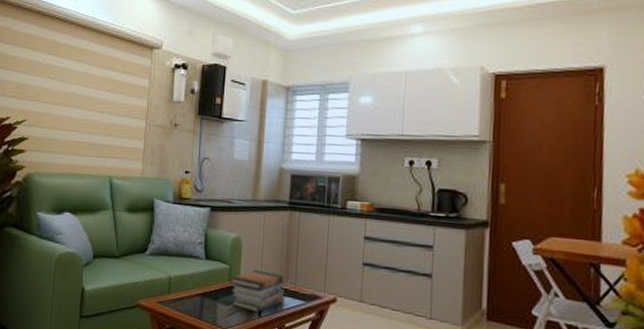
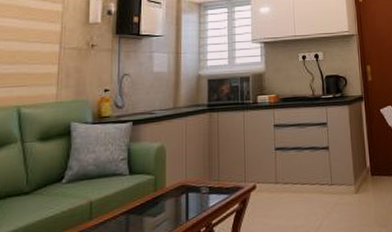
book stack: present [230,269,285,313] -> none [156,173,209,217]

